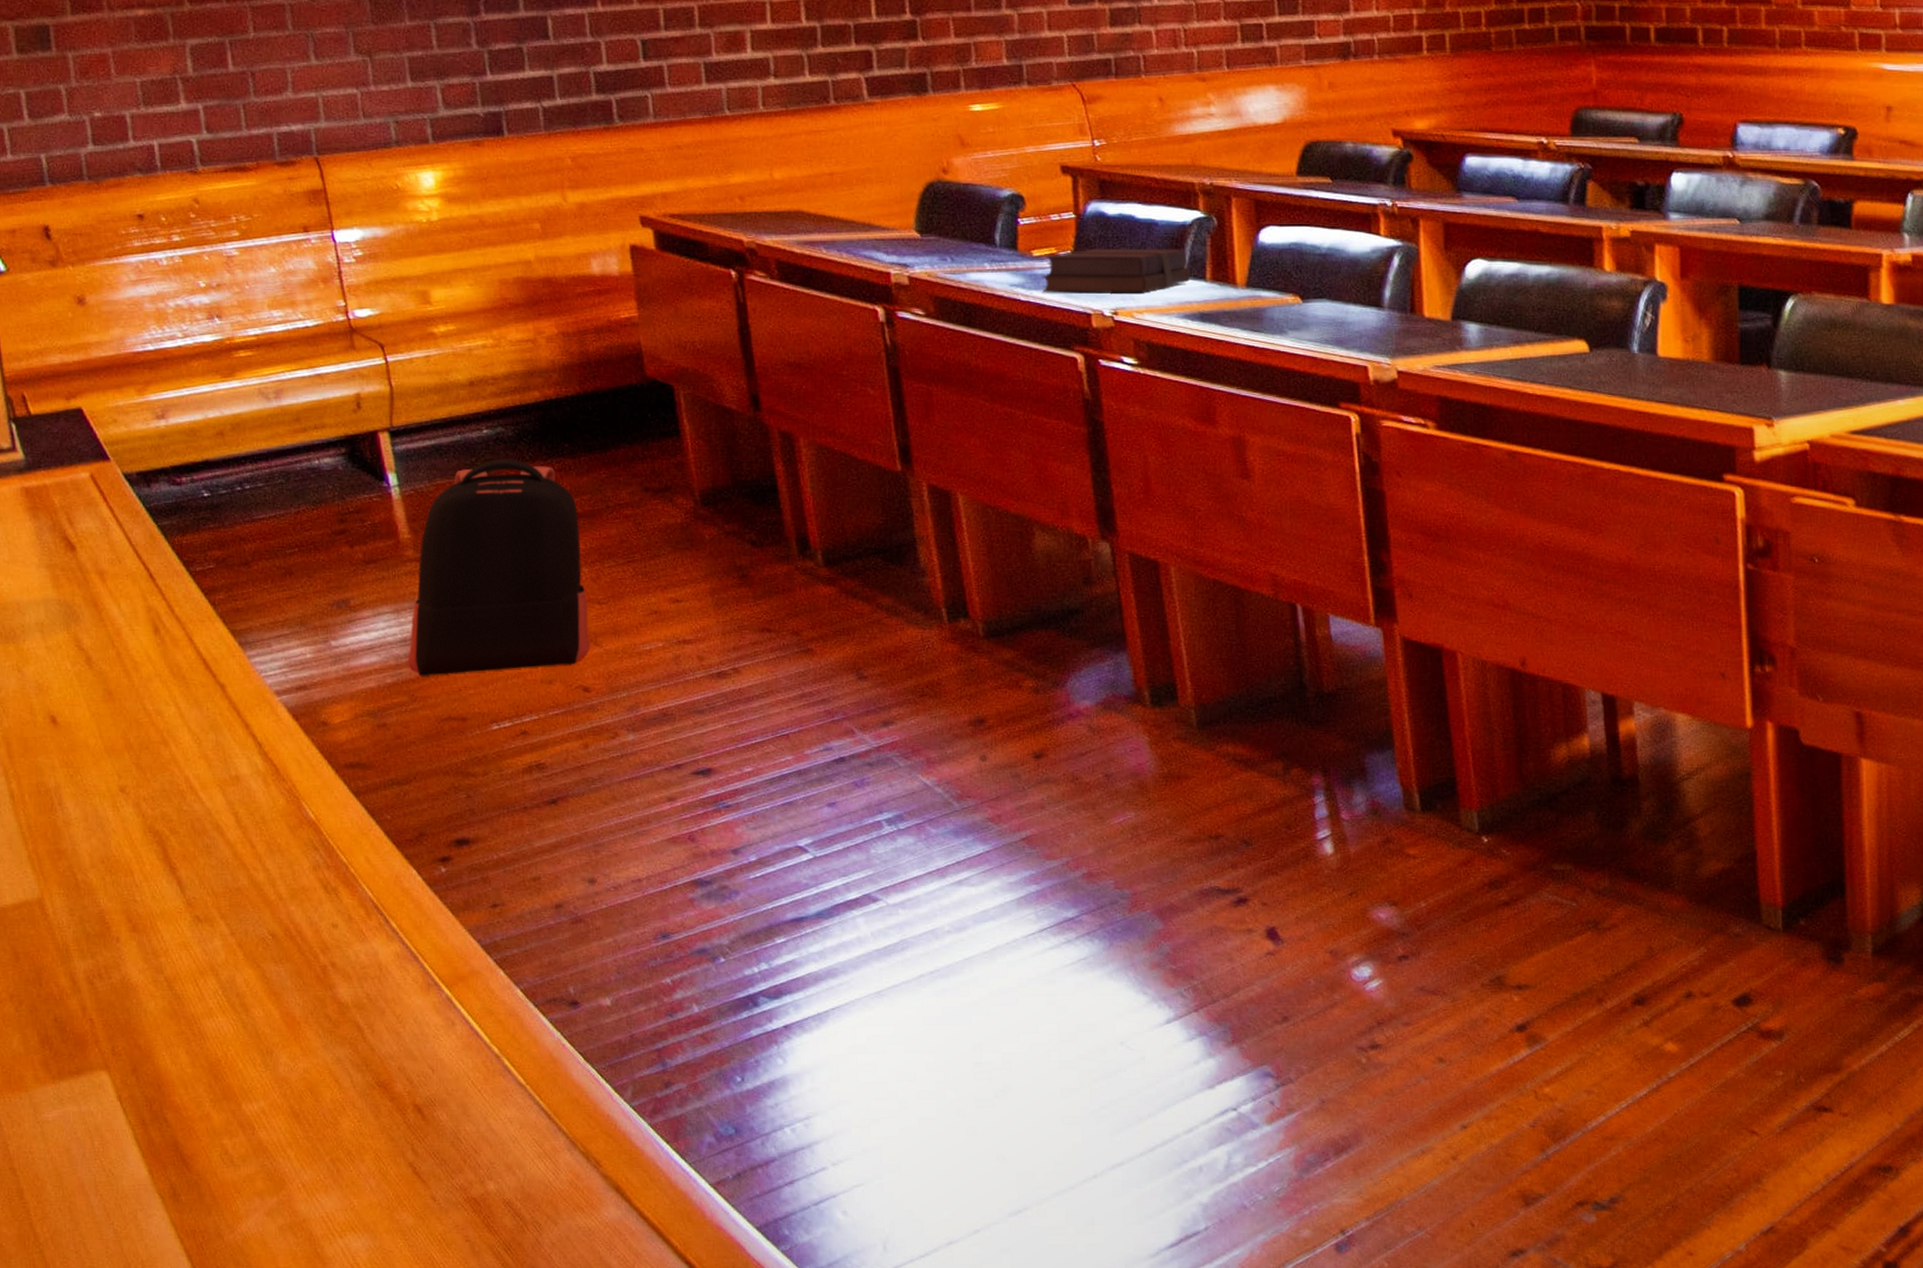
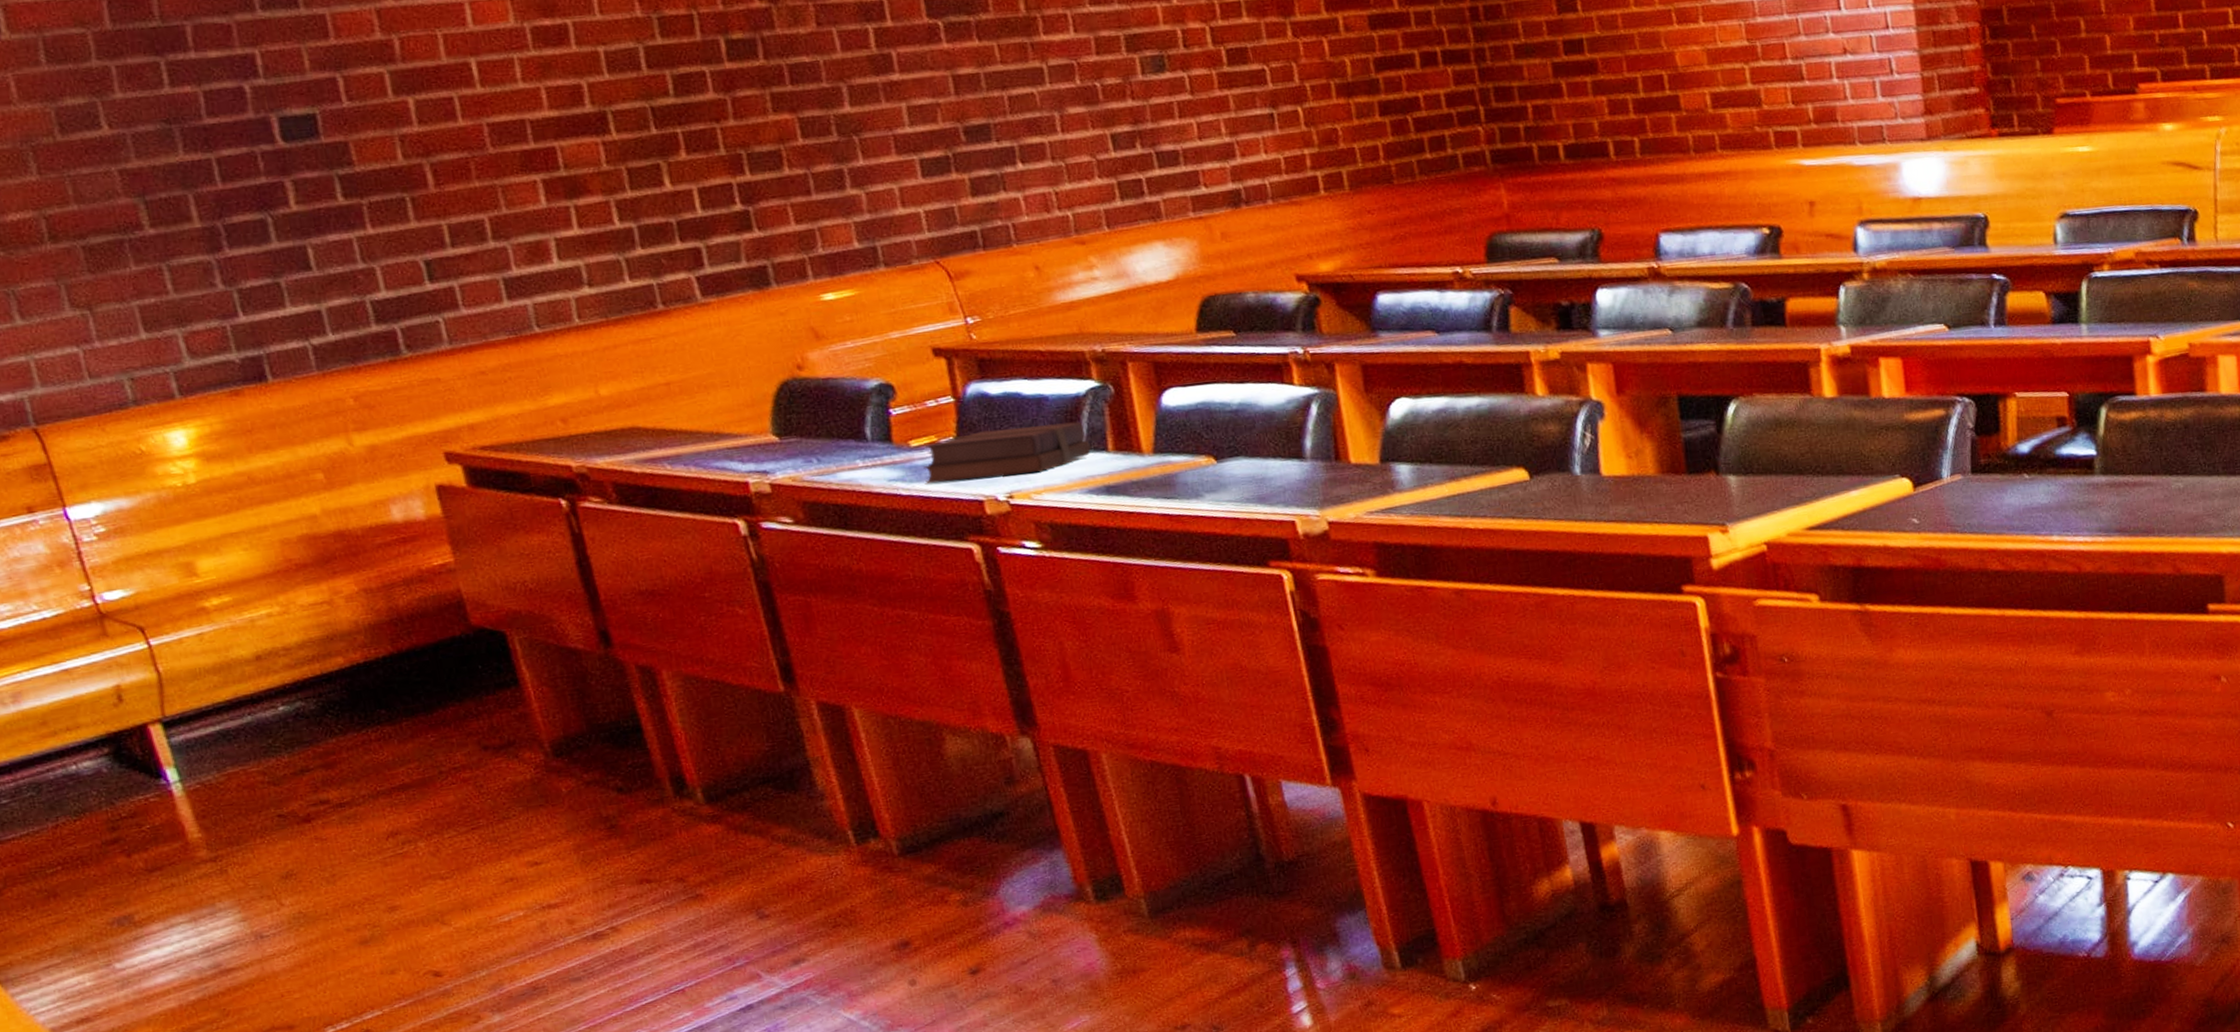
backpack: present [407,458,591,676] -> none [213,734,438,988]

